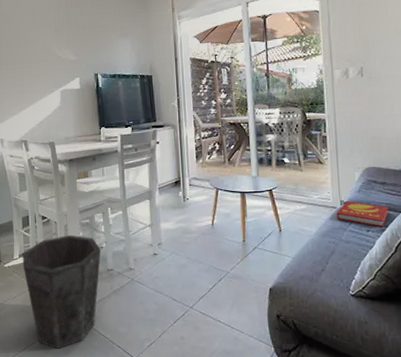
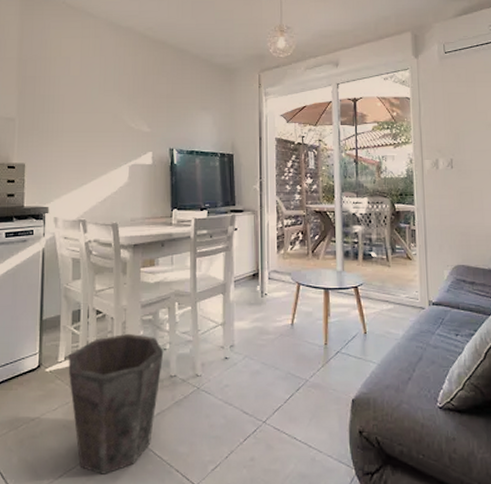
book: present [336,201,389,228] -> none [424,301,478,331]

